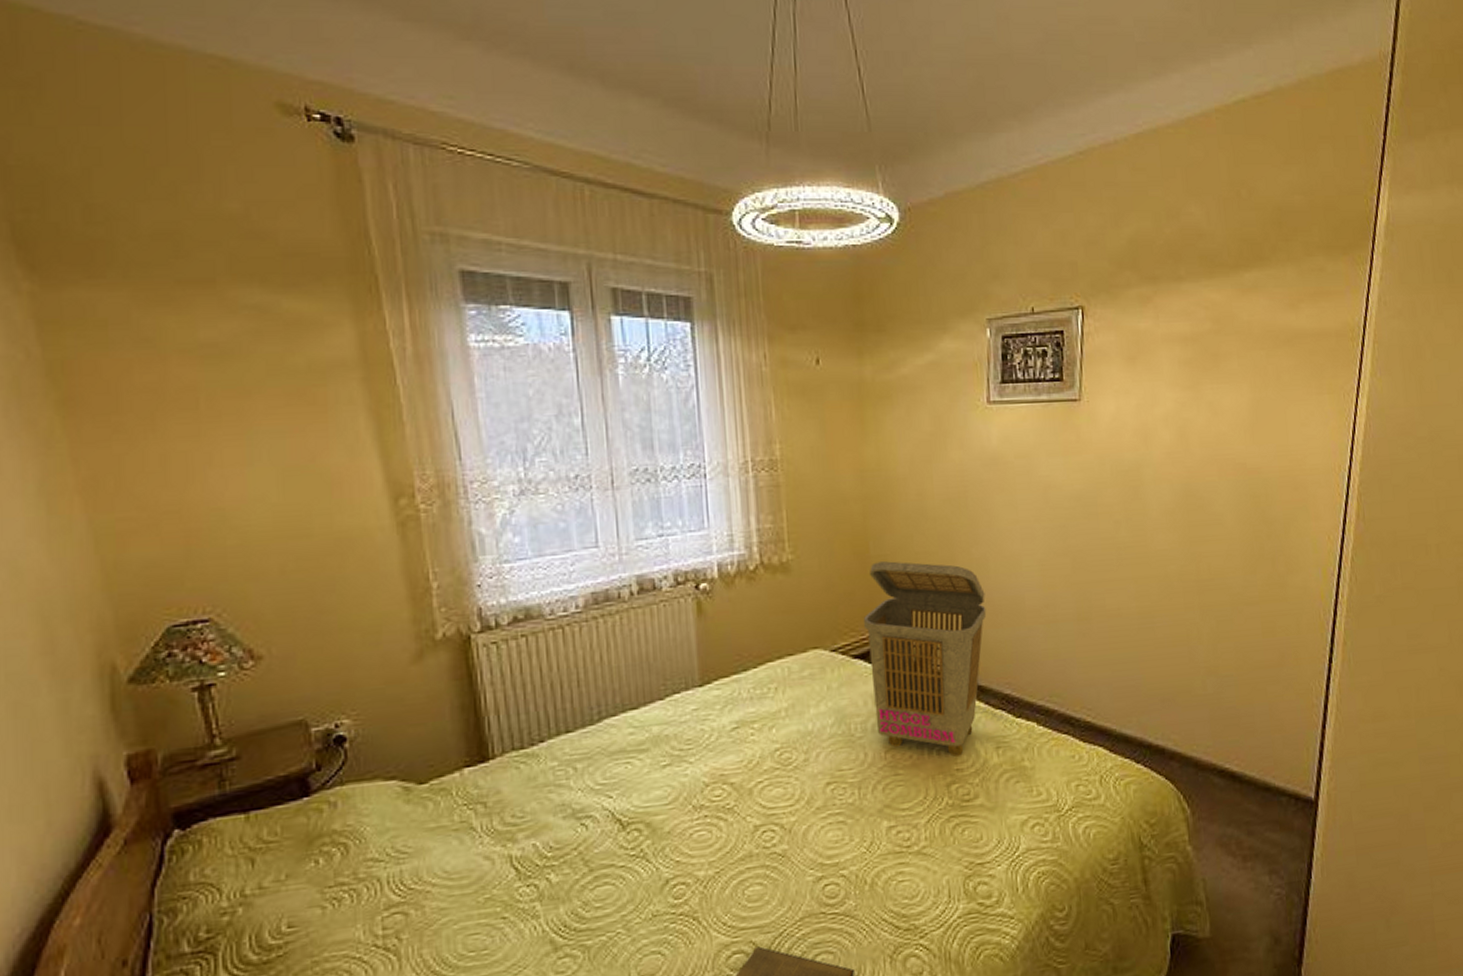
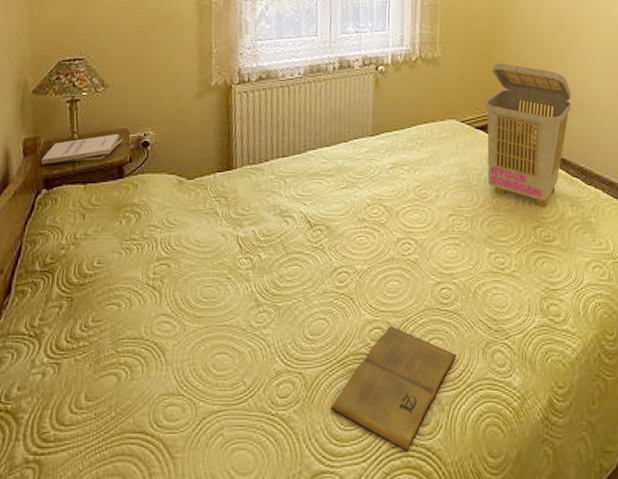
books: none [163,729,301,792] -> present [41,133,123,164]

